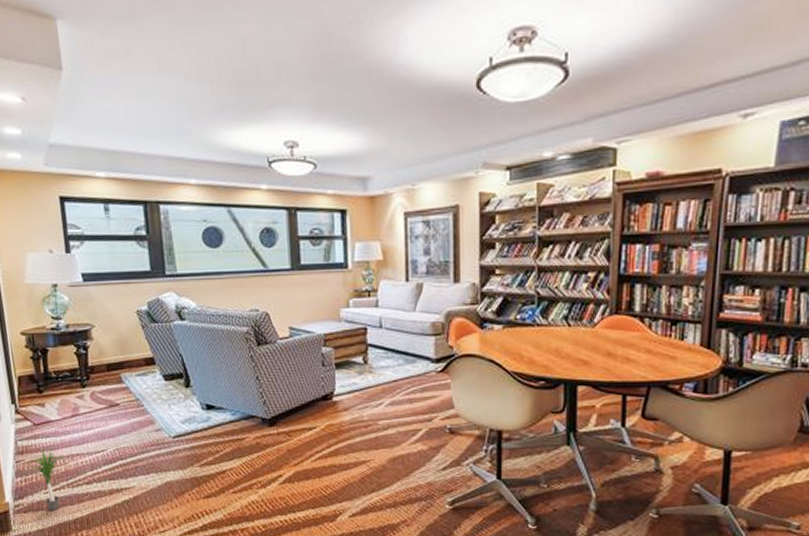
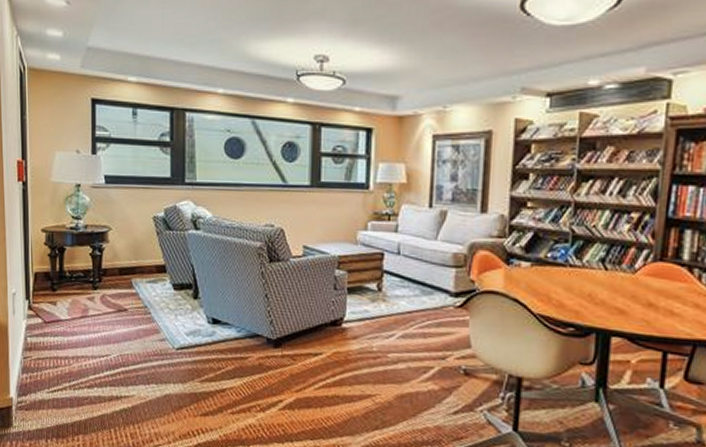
potted plant: present [22,450,71,510] -> none [28,348,75,411]

